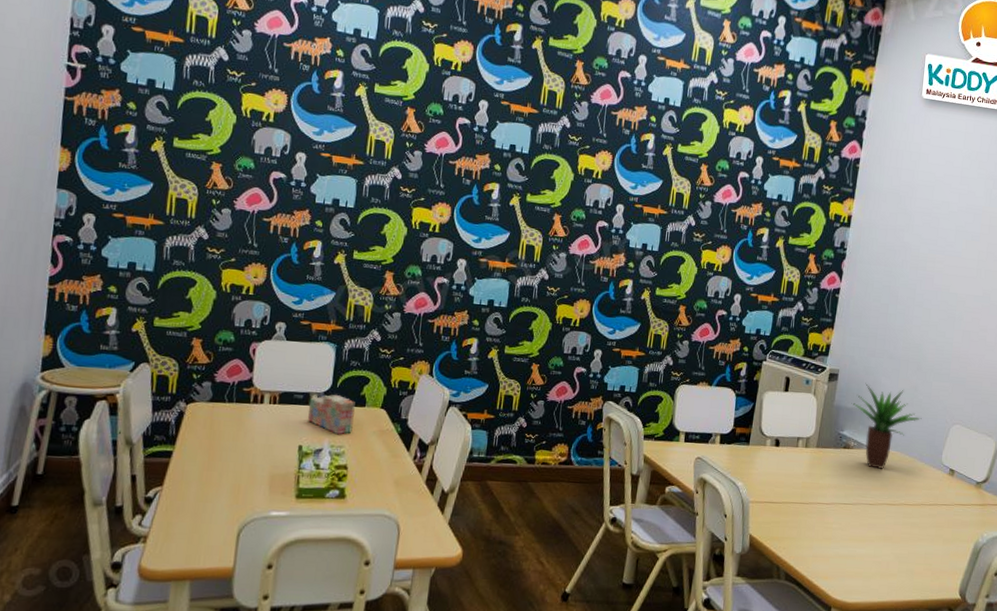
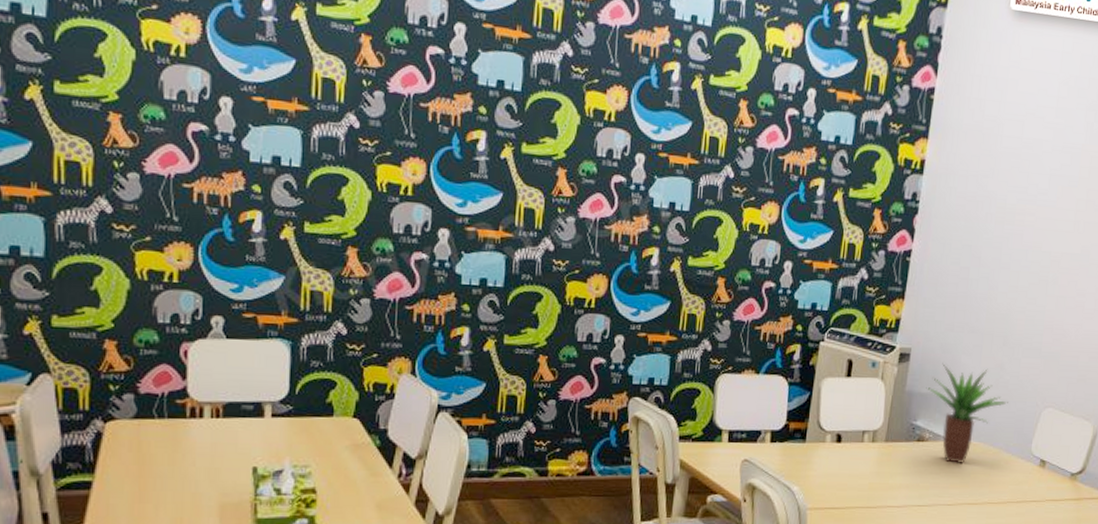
stack of blocks: present [308,394,355,435] -> none [261,402,320,452]

